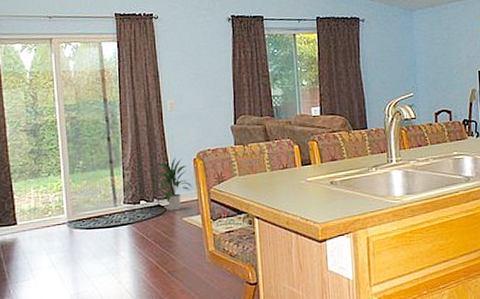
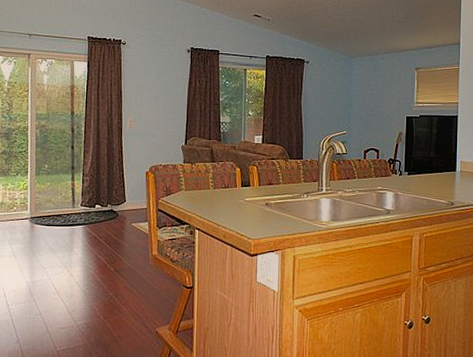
indoor plant: present [153,157,194,211] -> none [108,169,144,217]

